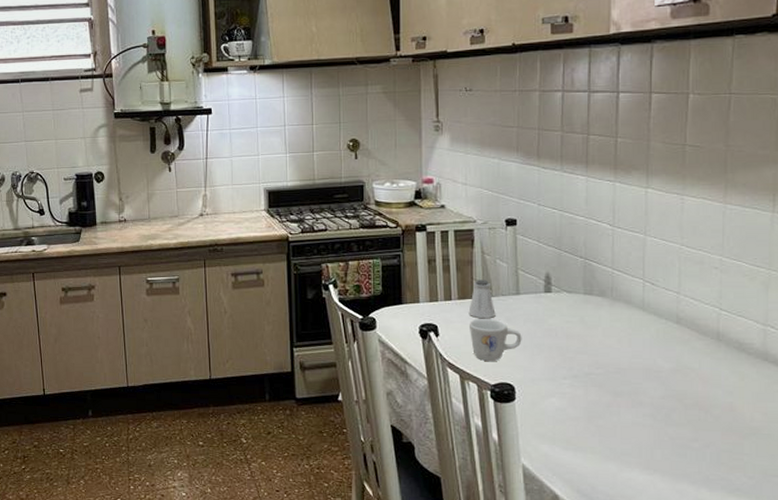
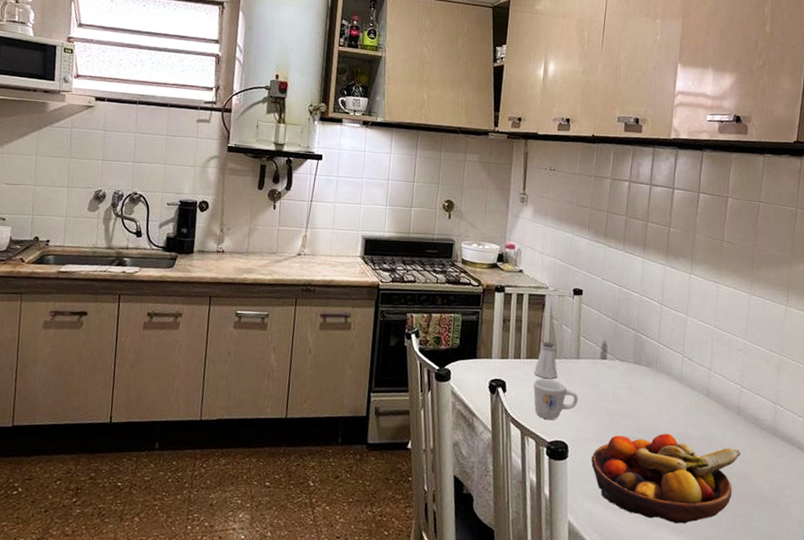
fruit bowl: none [542,367,723,462] -> present [590,433,740,524]

